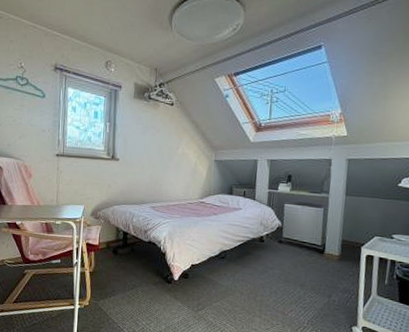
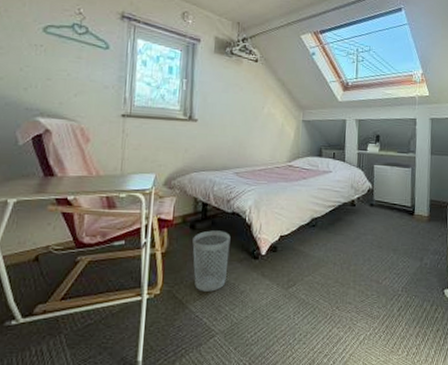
wastebasket: none [115,256,147,308] -> present [192,230,231,292]

